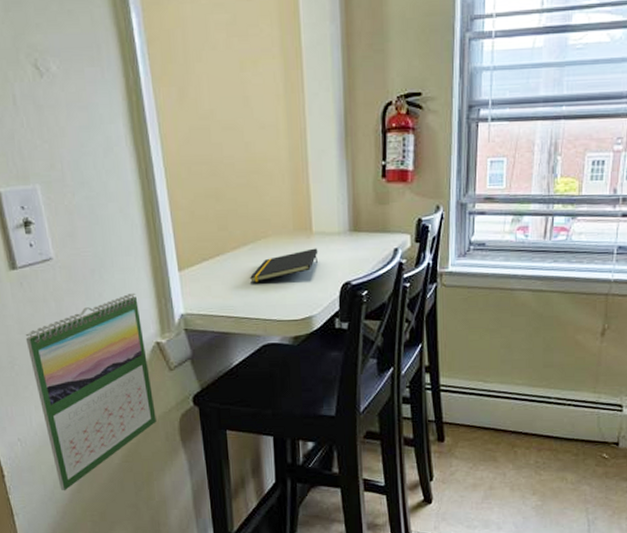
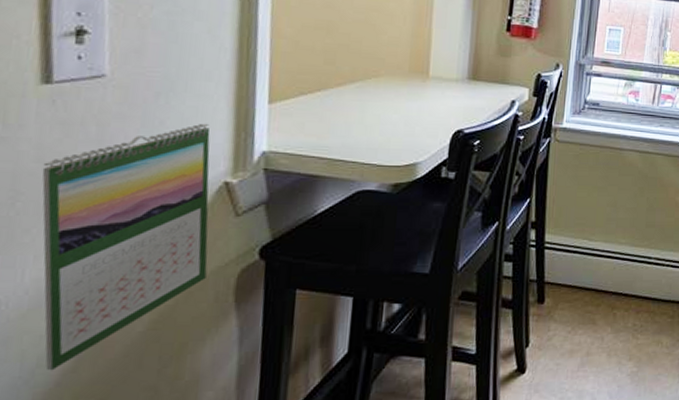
notepad: present [249,248,318,283] -> none [351,92,433,123]

